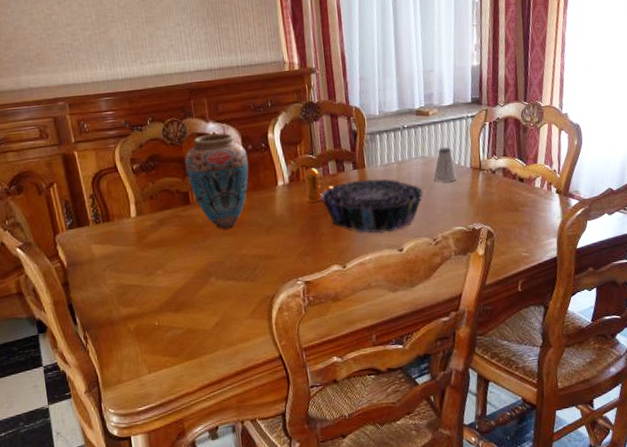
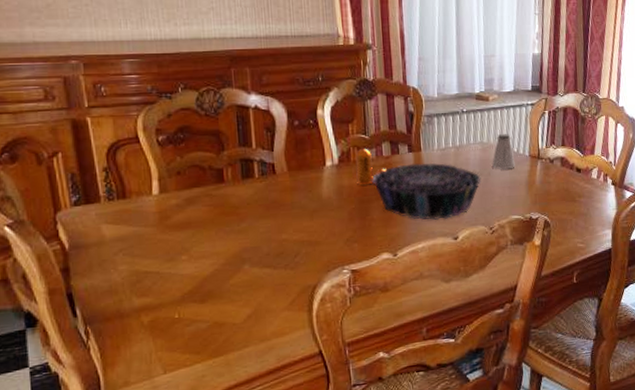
vase: present [185,133,249,229] -> none [221,106,294,211]

